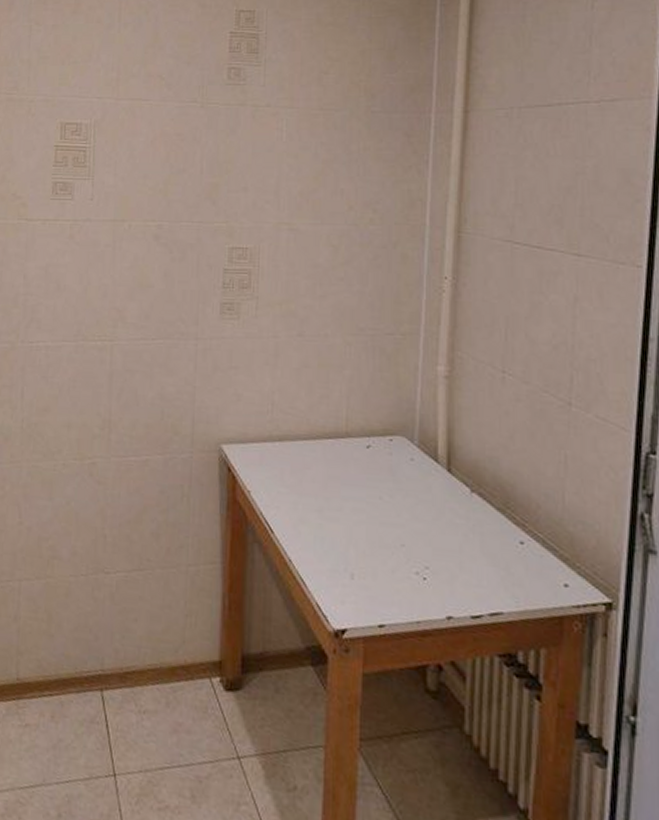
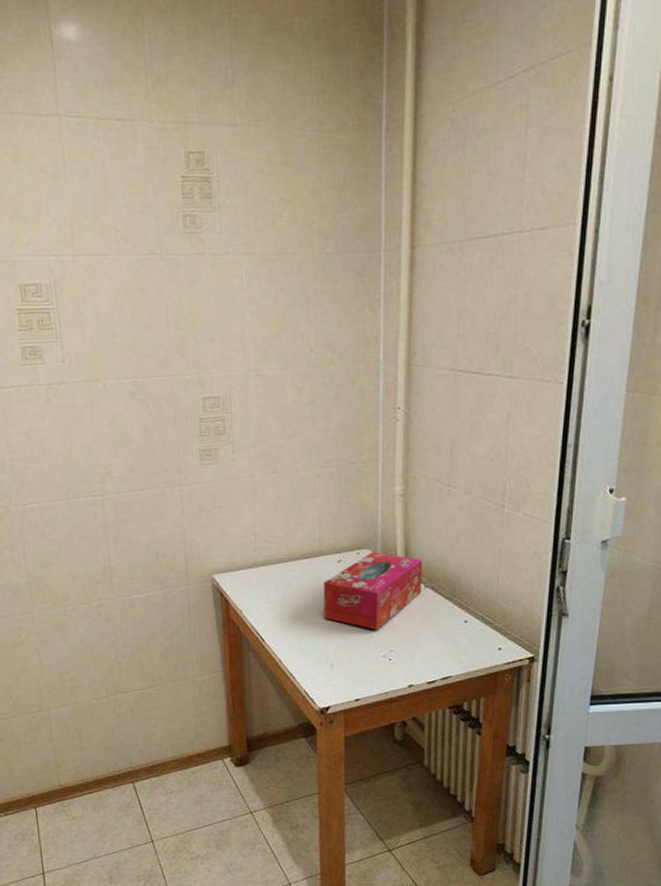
tissue box: none [346,440,469,538] -> present [323,552,423,630]

